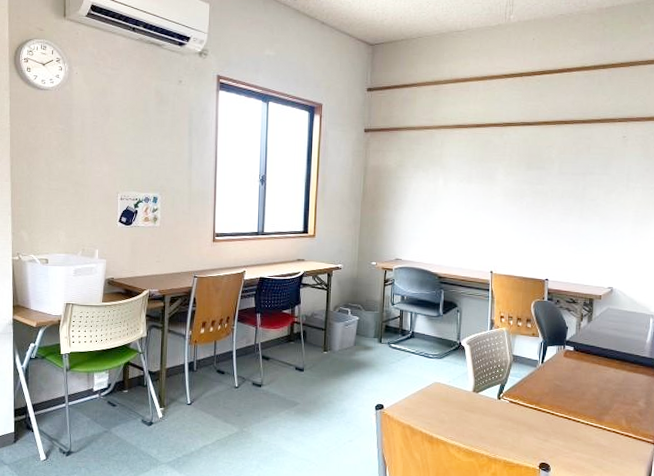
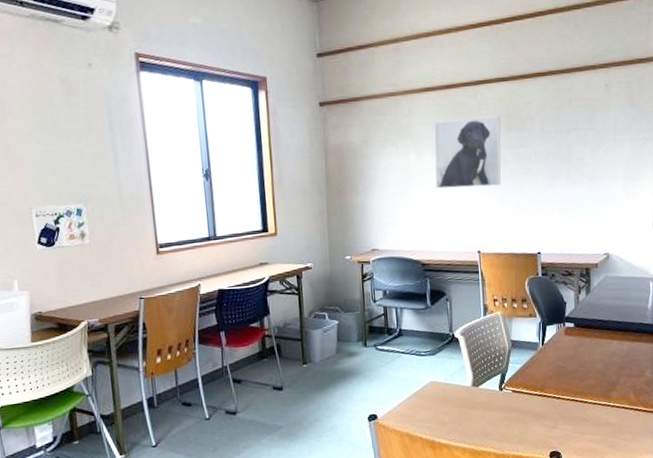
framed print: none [458,154,522,215] -> present [434,116,501,189]

